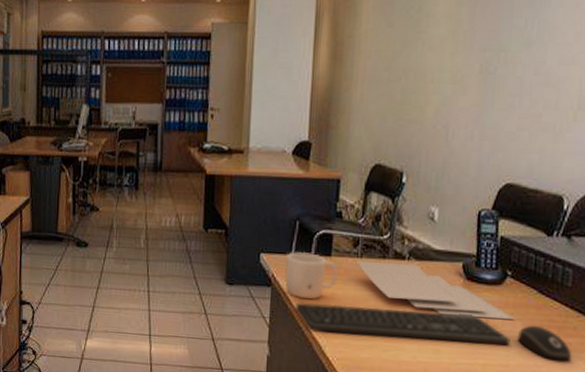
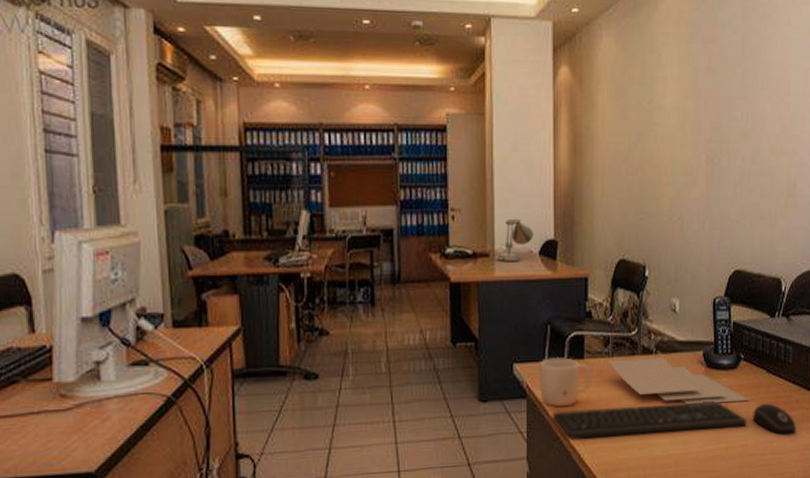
desk lamp: none [251,119,288,160] -> present [498,218,534,263]

